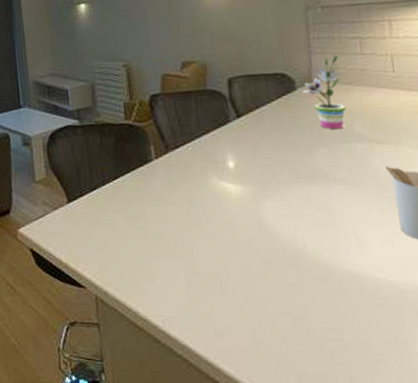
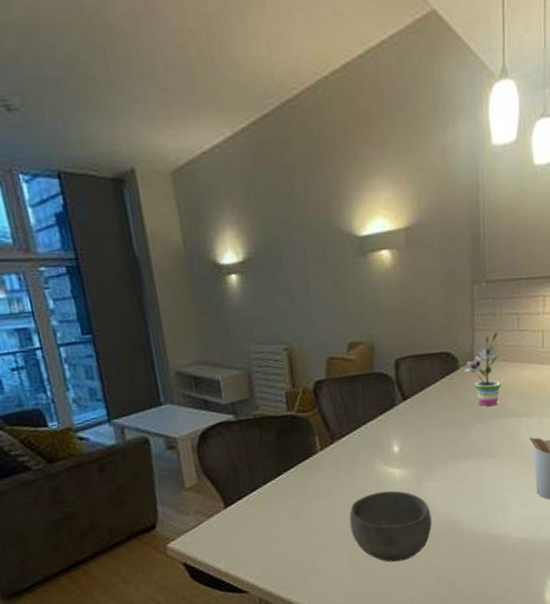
bowl: none [184,206,274,283] -> present [349,490,432,562]

